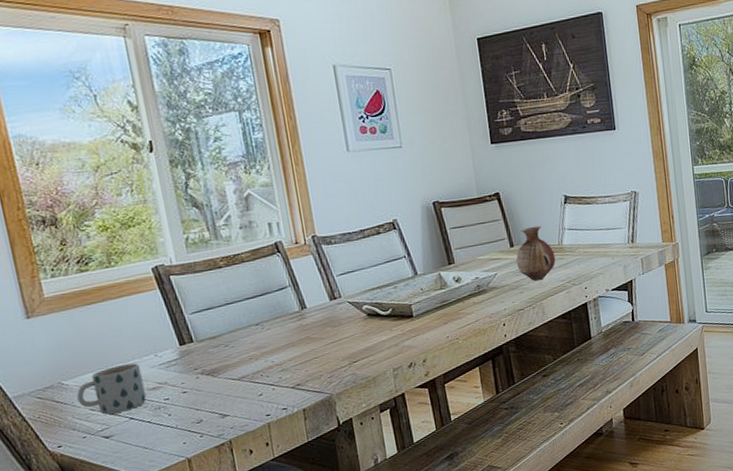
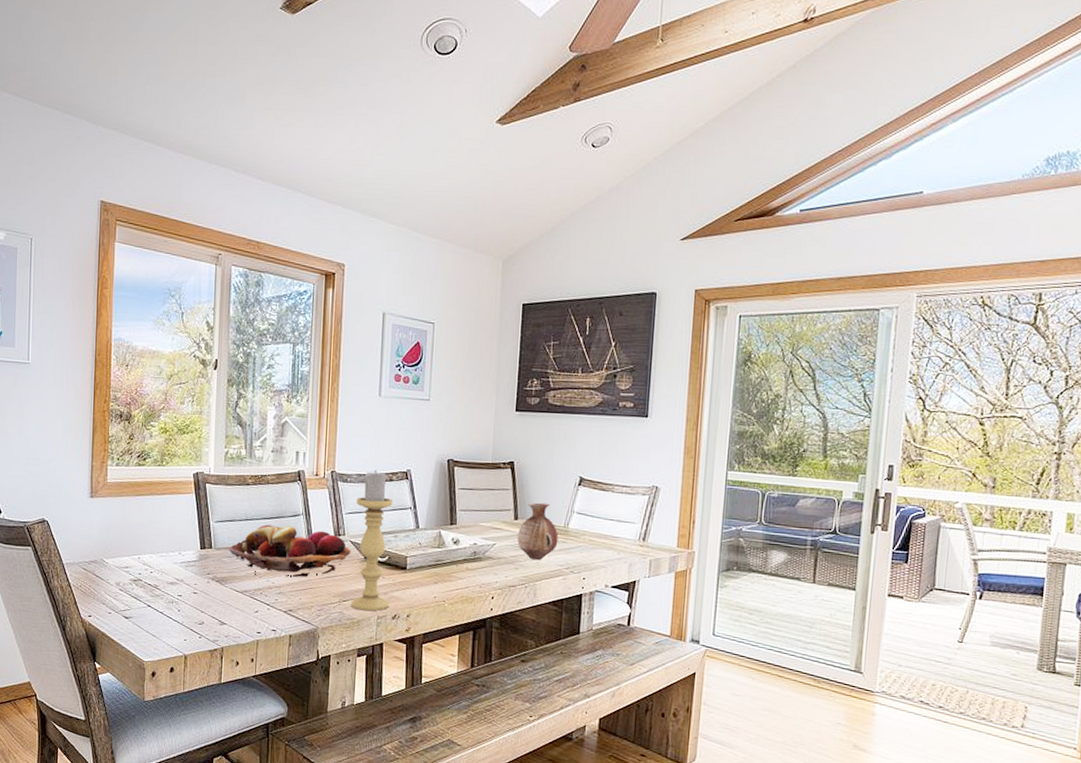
mug: present [76,363,147,415] -> none [112,555,165,598]
fruit basket: none [213,297,352,353] -> present [229,524,351,578]
candle holder: none [345,226,403,368] -> present [351,470,393,611]

